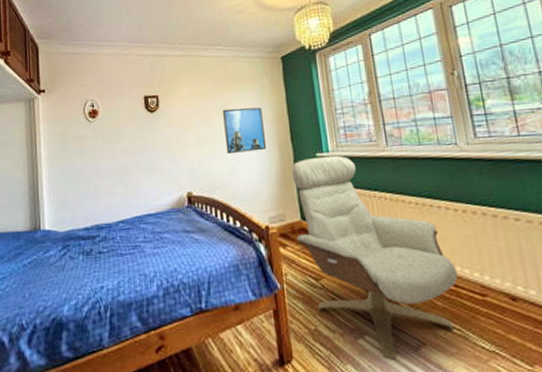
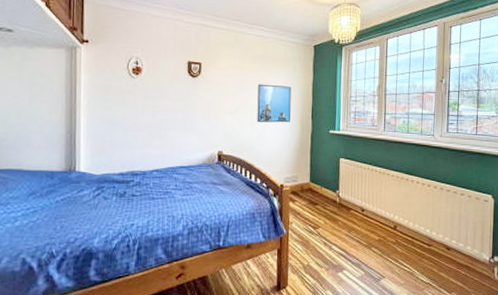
chair: present [291,155,458,359] -> none [304,133,415,287]

